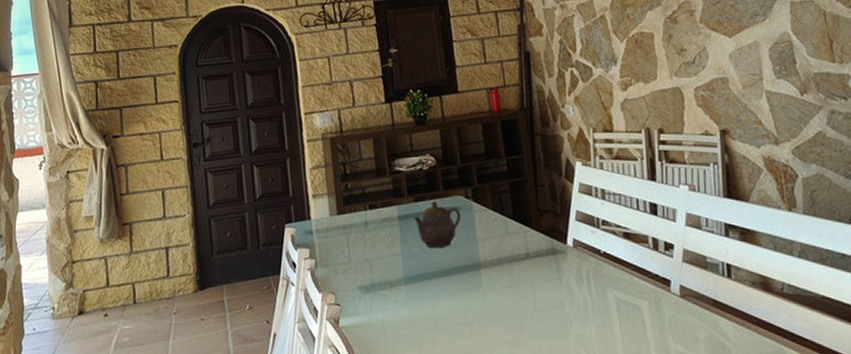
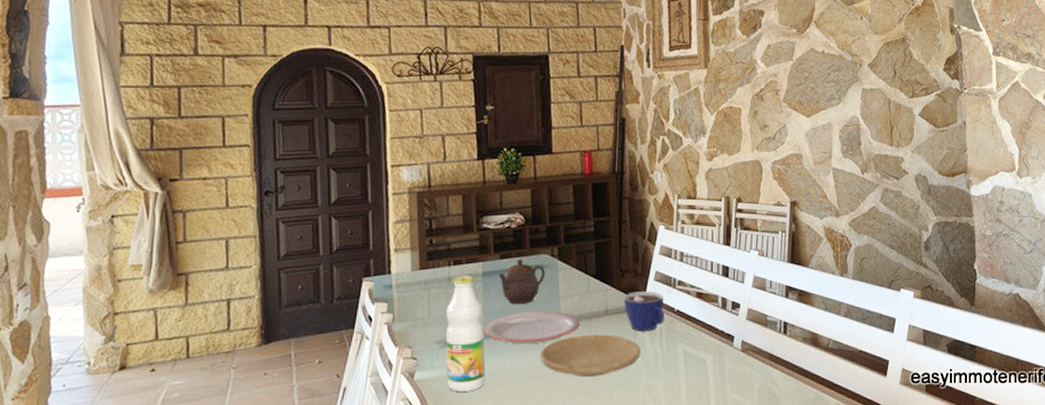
bottle: none [366,219,408,339] -> present [445,275,486,391]
plate: none [403,255,501,290] -> present [483,311,580,345]
plate: none [462,279,568,324] -> present [540,334,641,376]
cup: none [544,231,591,276] -> present [623,290,664,332]

